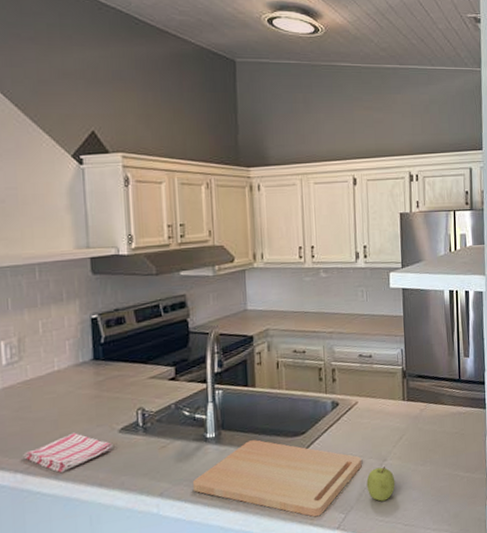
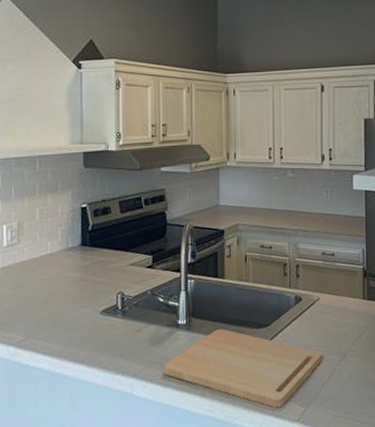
dish towel: present [23,432,113,473] -> none [16,311,94,349]
fruit: present [366,466,395,502] -> none [326,363,354,398]

